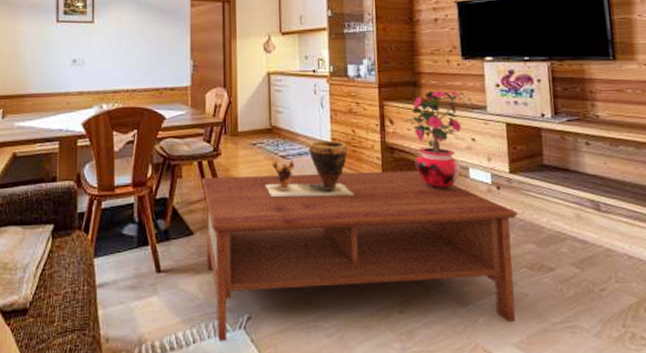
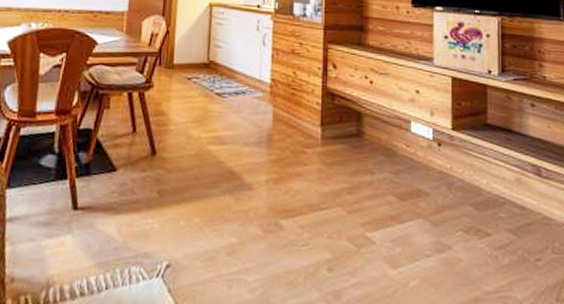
coffee table: present [201,171,519,342] -> none [127,110,458,290]
clay pot: present [266,140,355,196] -> none [198,80,291,141]
potted flower: present [402,88,462,190] -> none [346,35,407,143]

